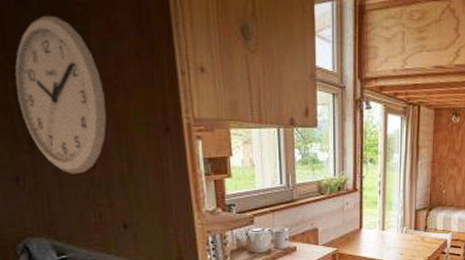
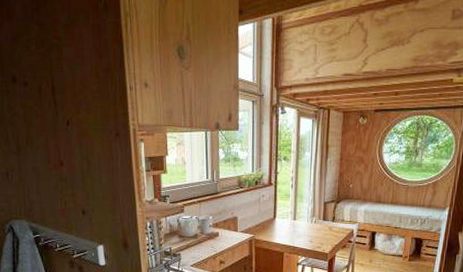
wall clock: present [15,15,106,174] -> none [9,47,72,171]

